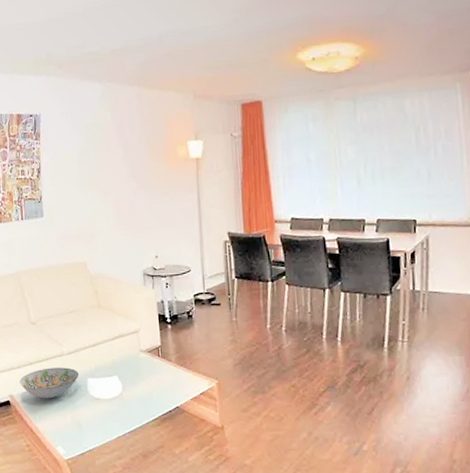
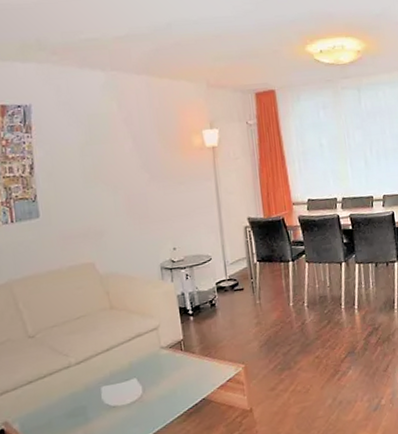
decorative bowl: present [19,367,80,399] -> none [16,379,91,420]

